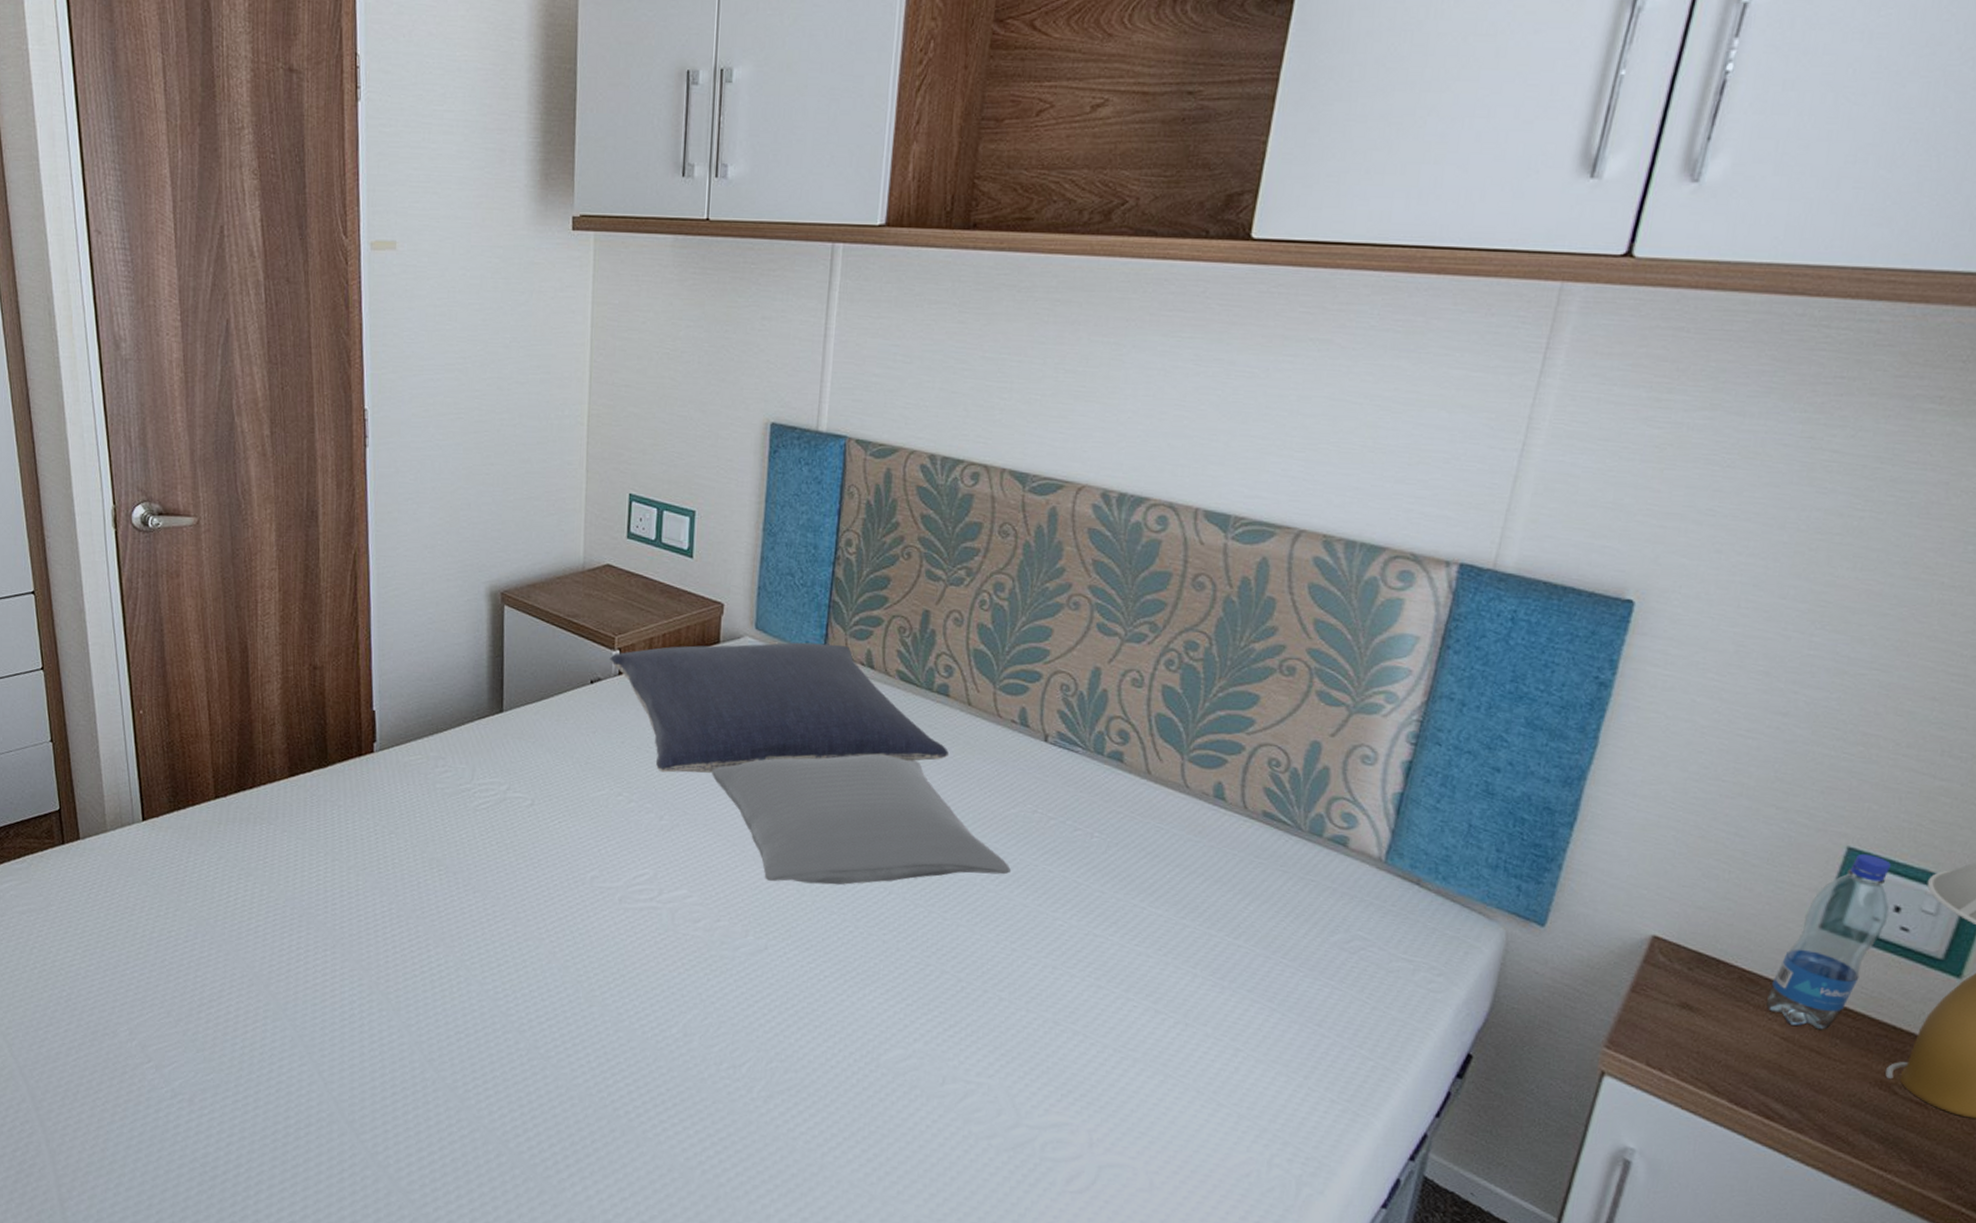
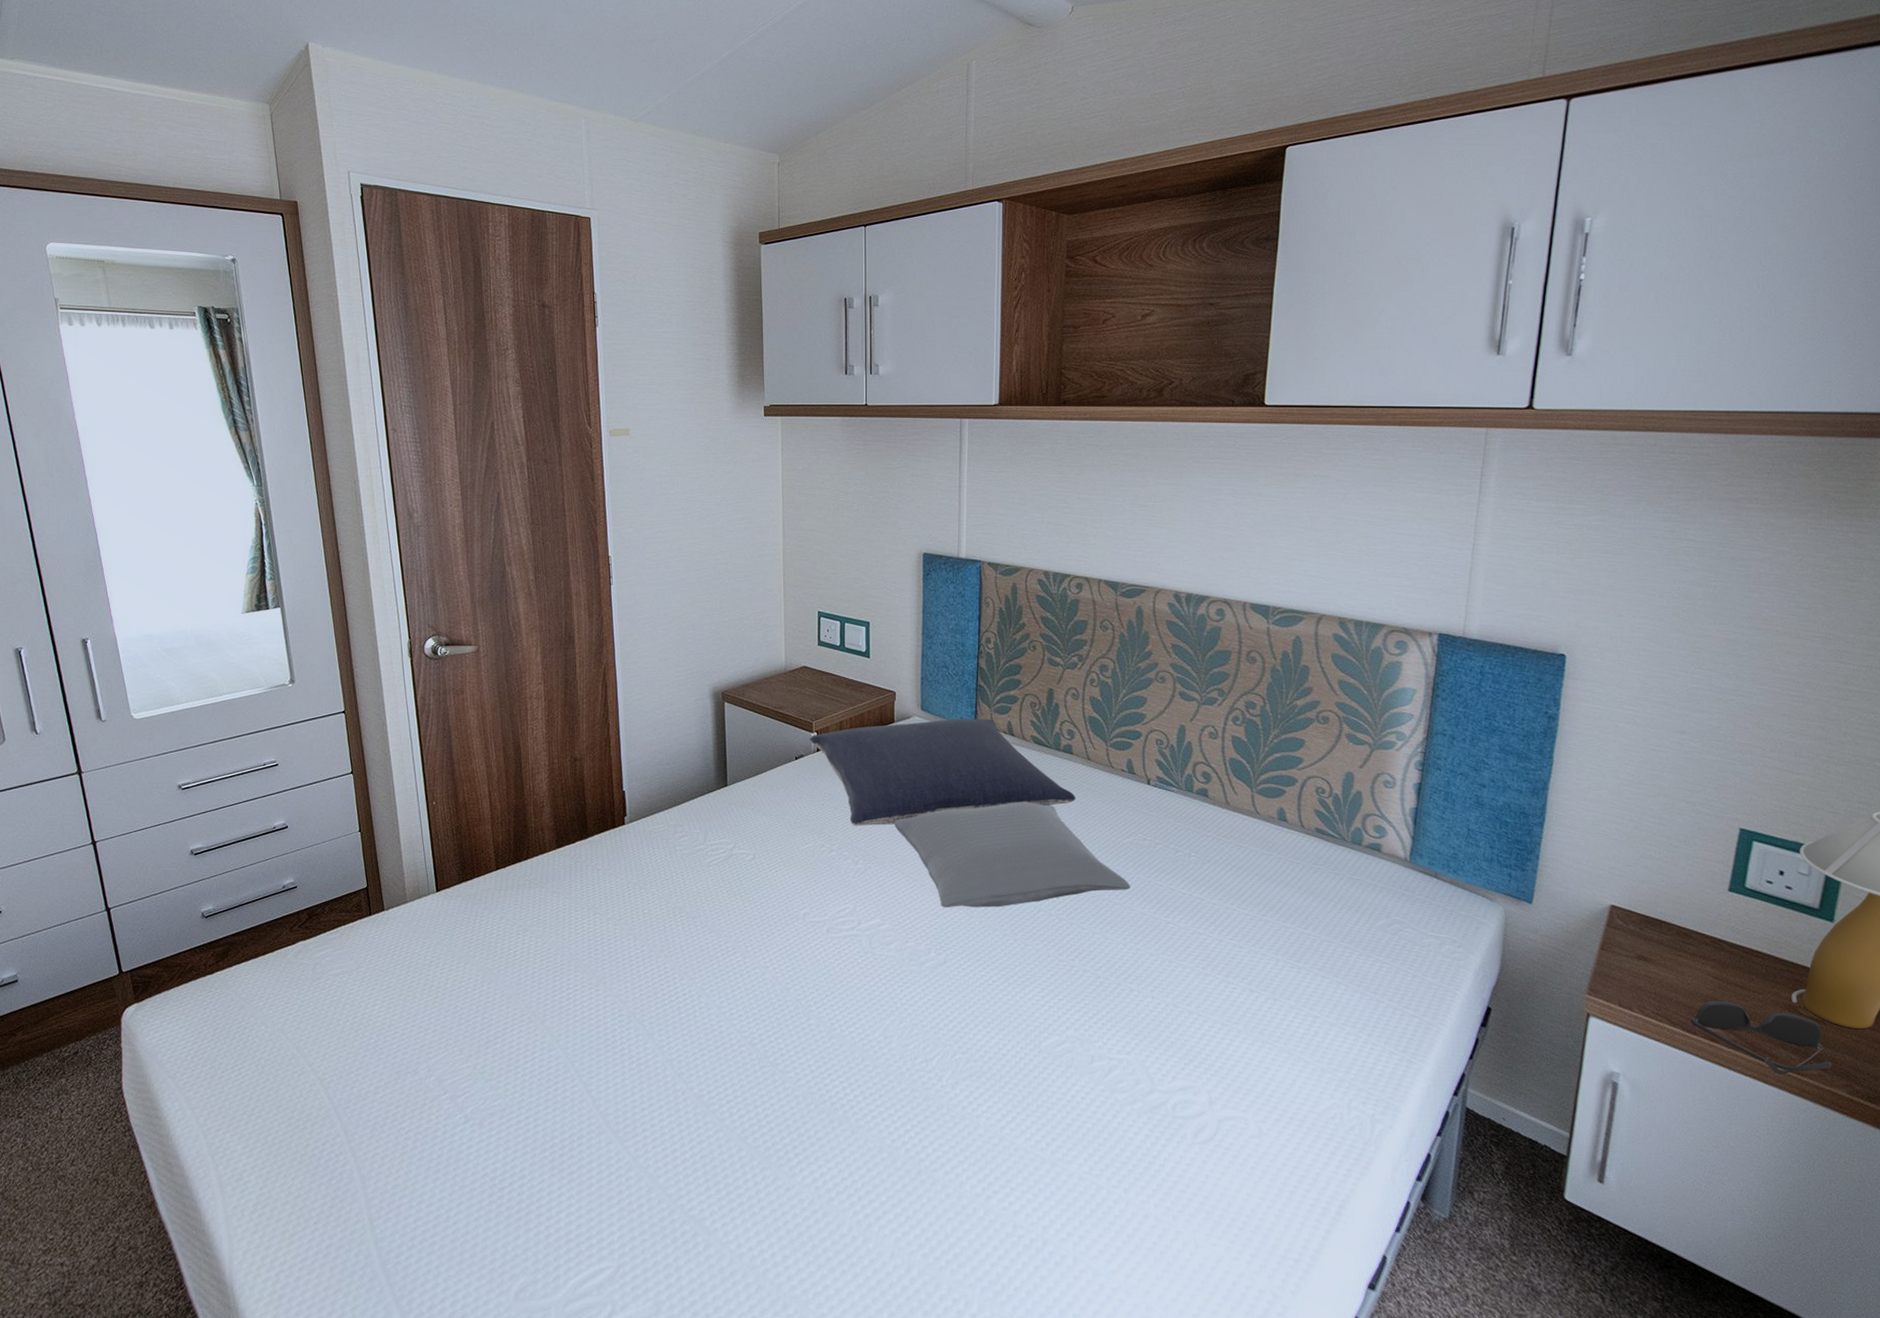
eyeglasses: none [1741,1067,1929,1168] -> present [1690,1000,1832,1075]
bottle: present [1766,853,1892,1031] -> none [1699,832,1776,970]

